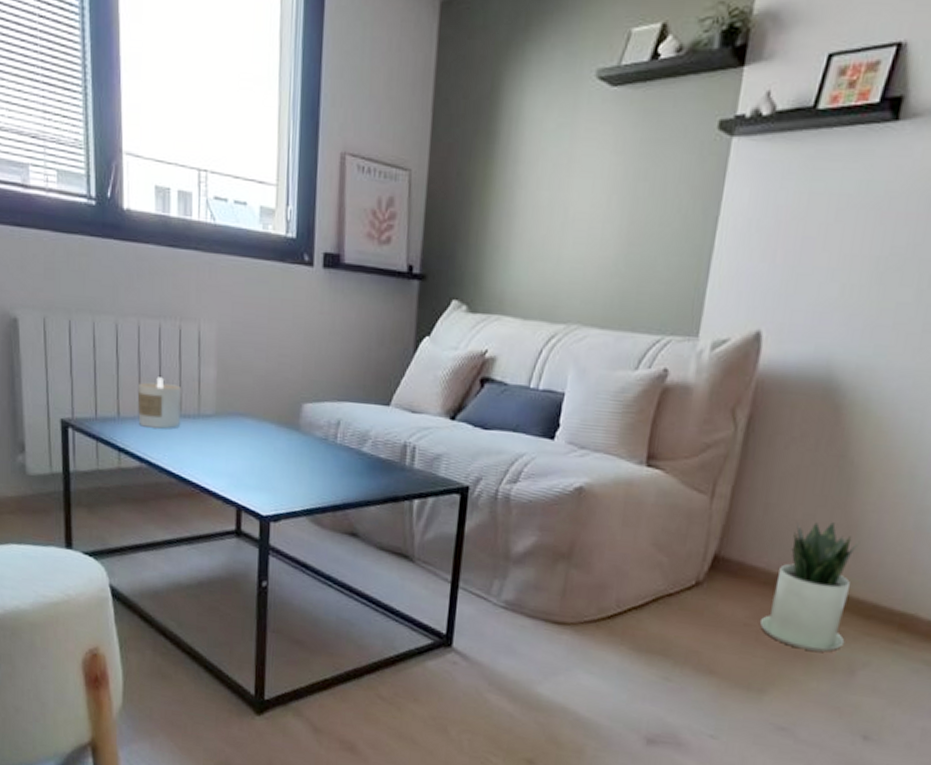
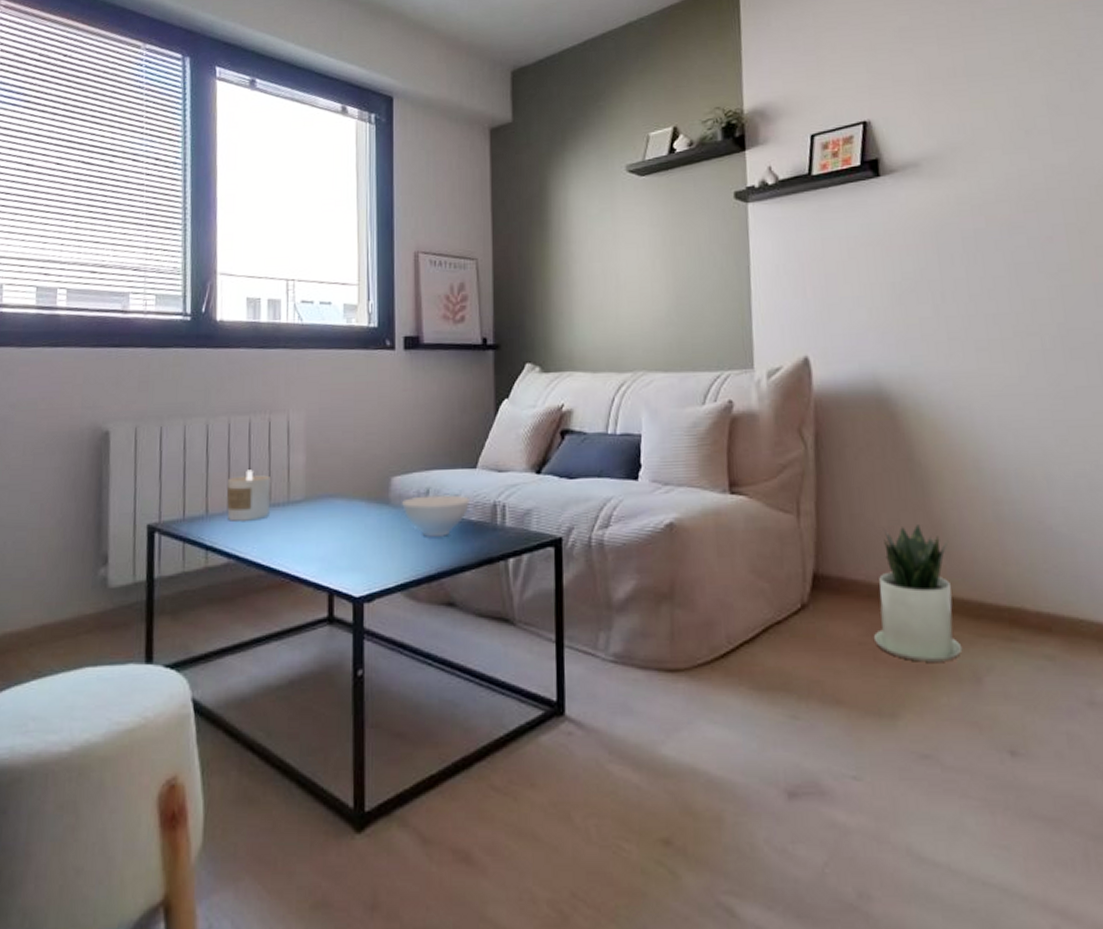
bowl: none [312,426,381,470] -> present [402,495,471,537]

